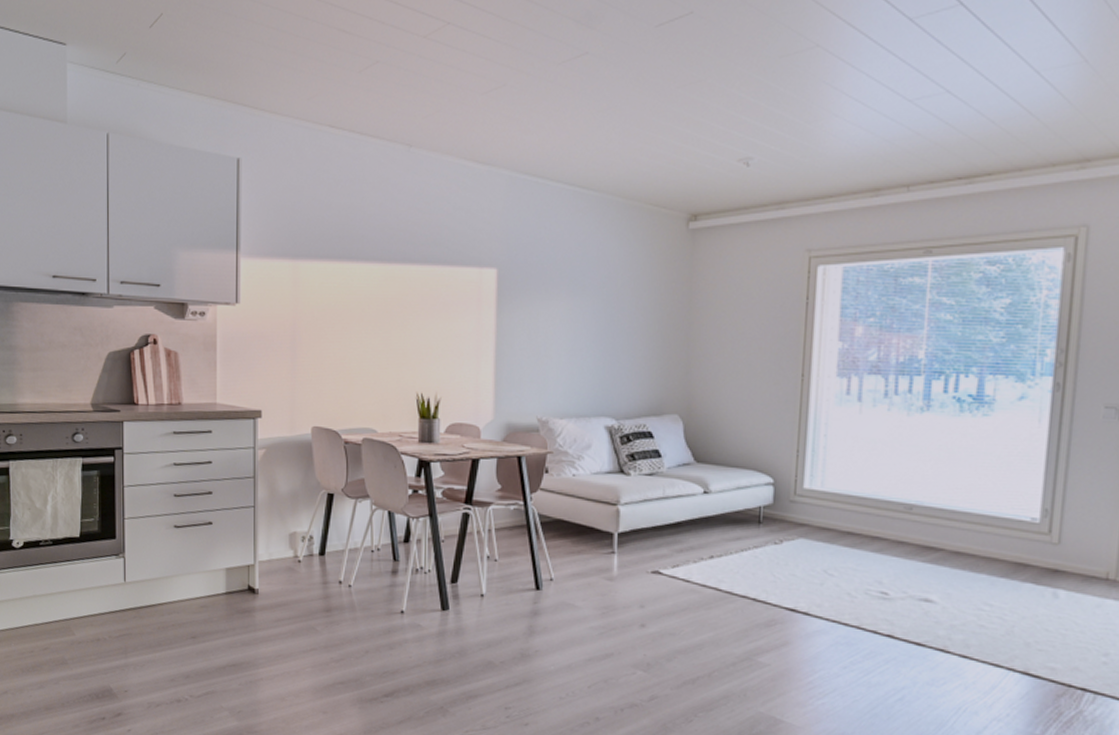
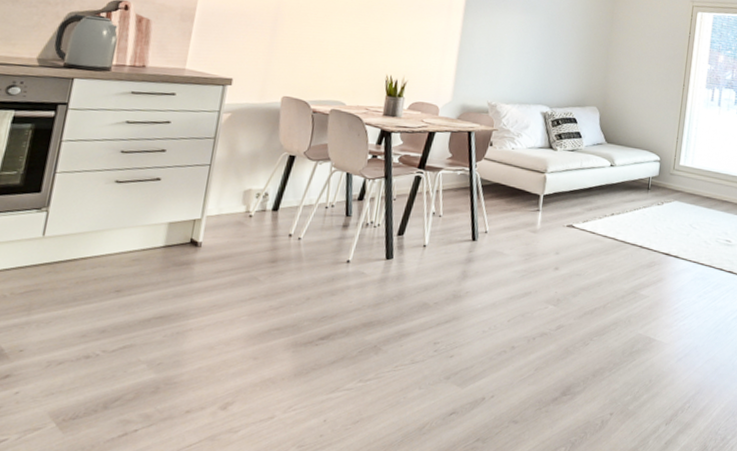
kettle: none [101,352,154,414] -> present [54,13,118,73]

